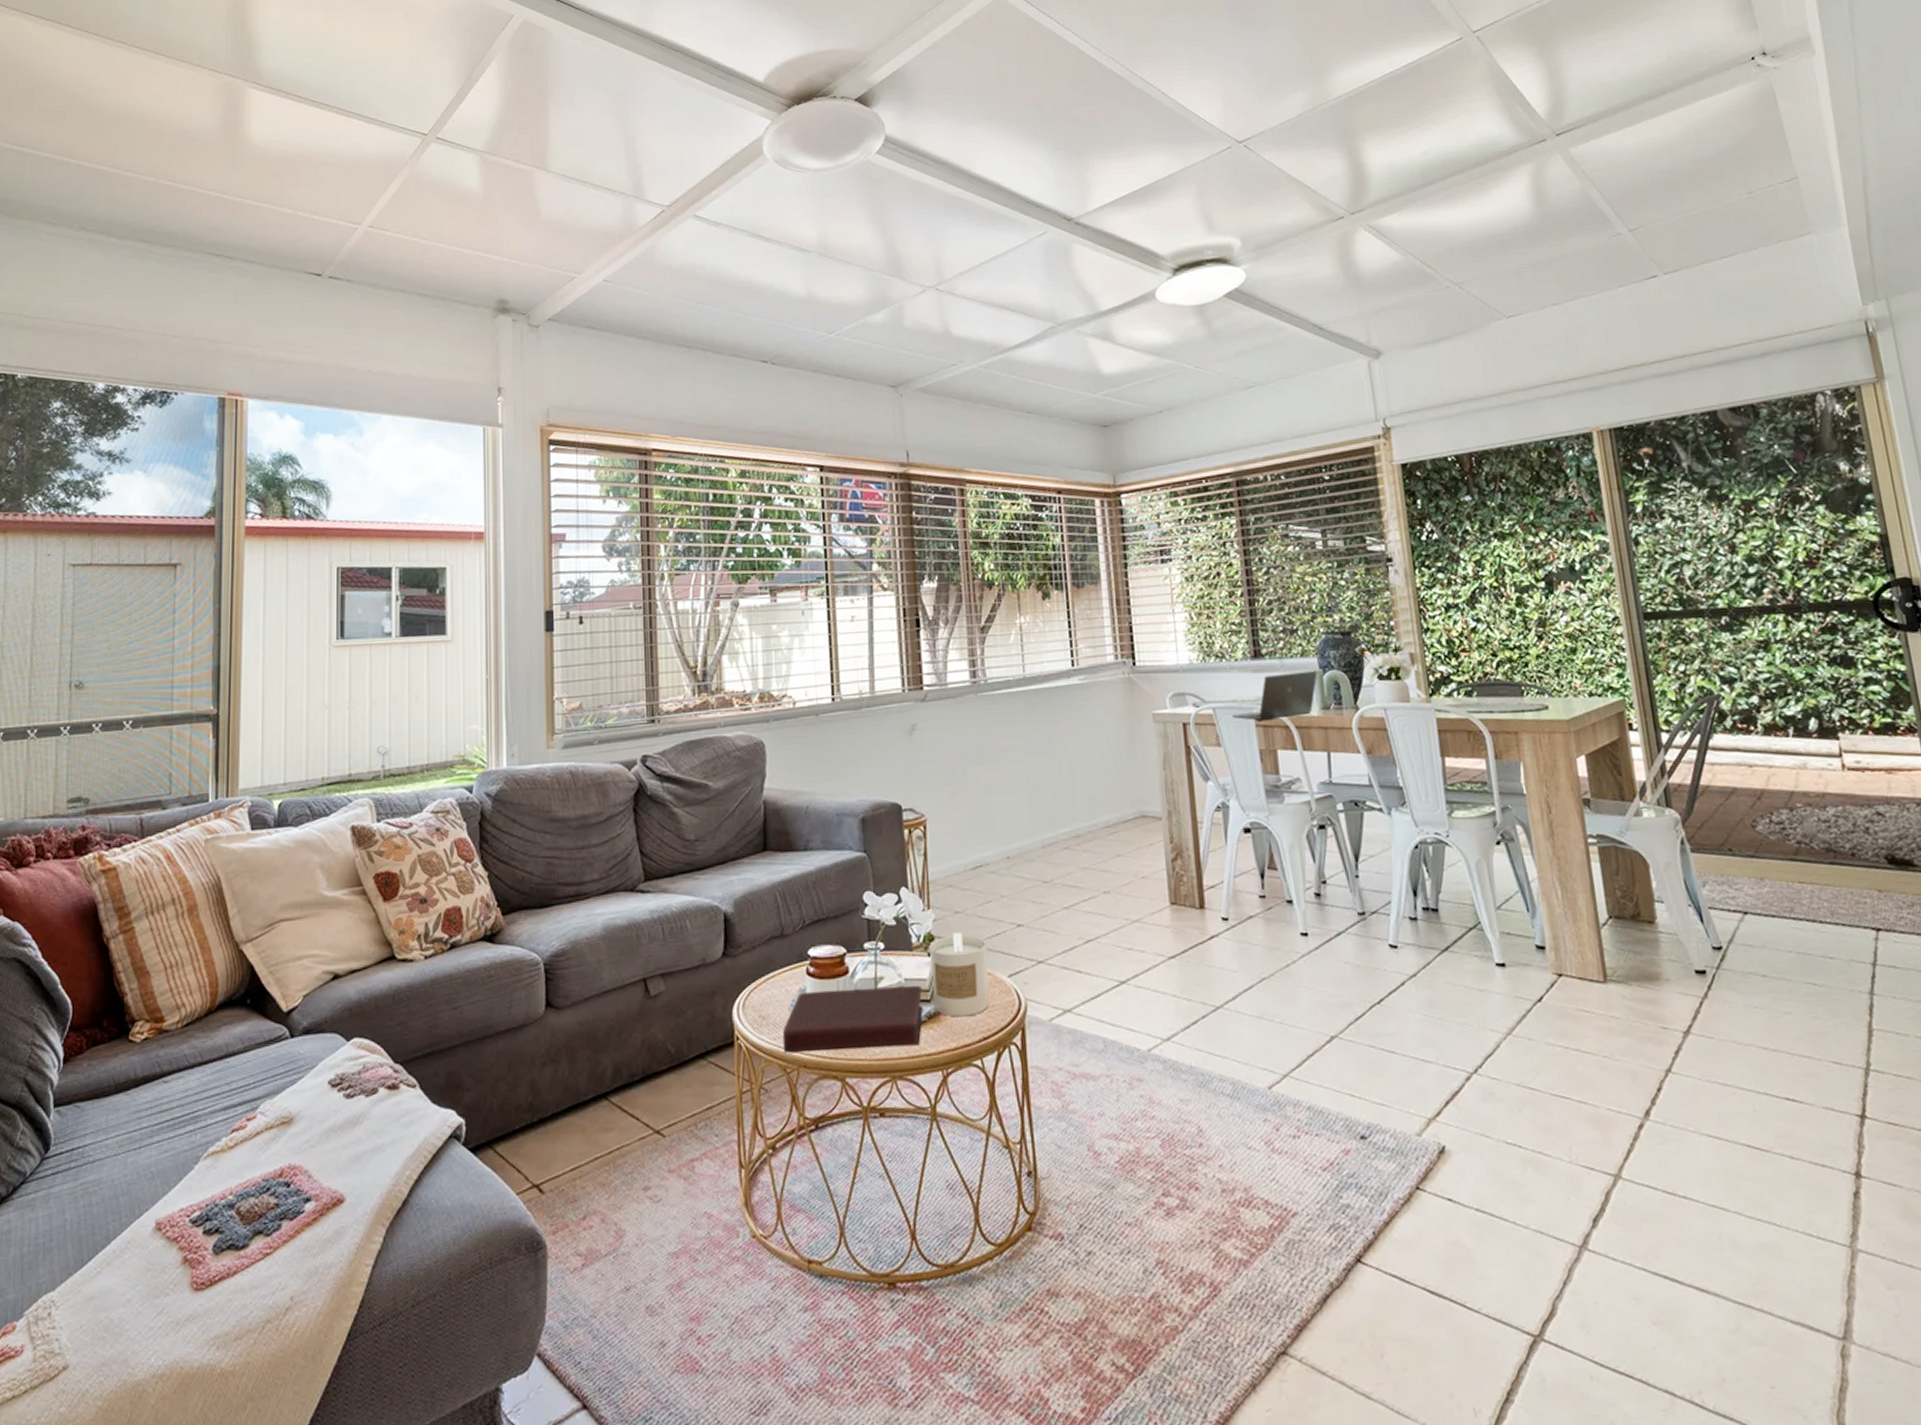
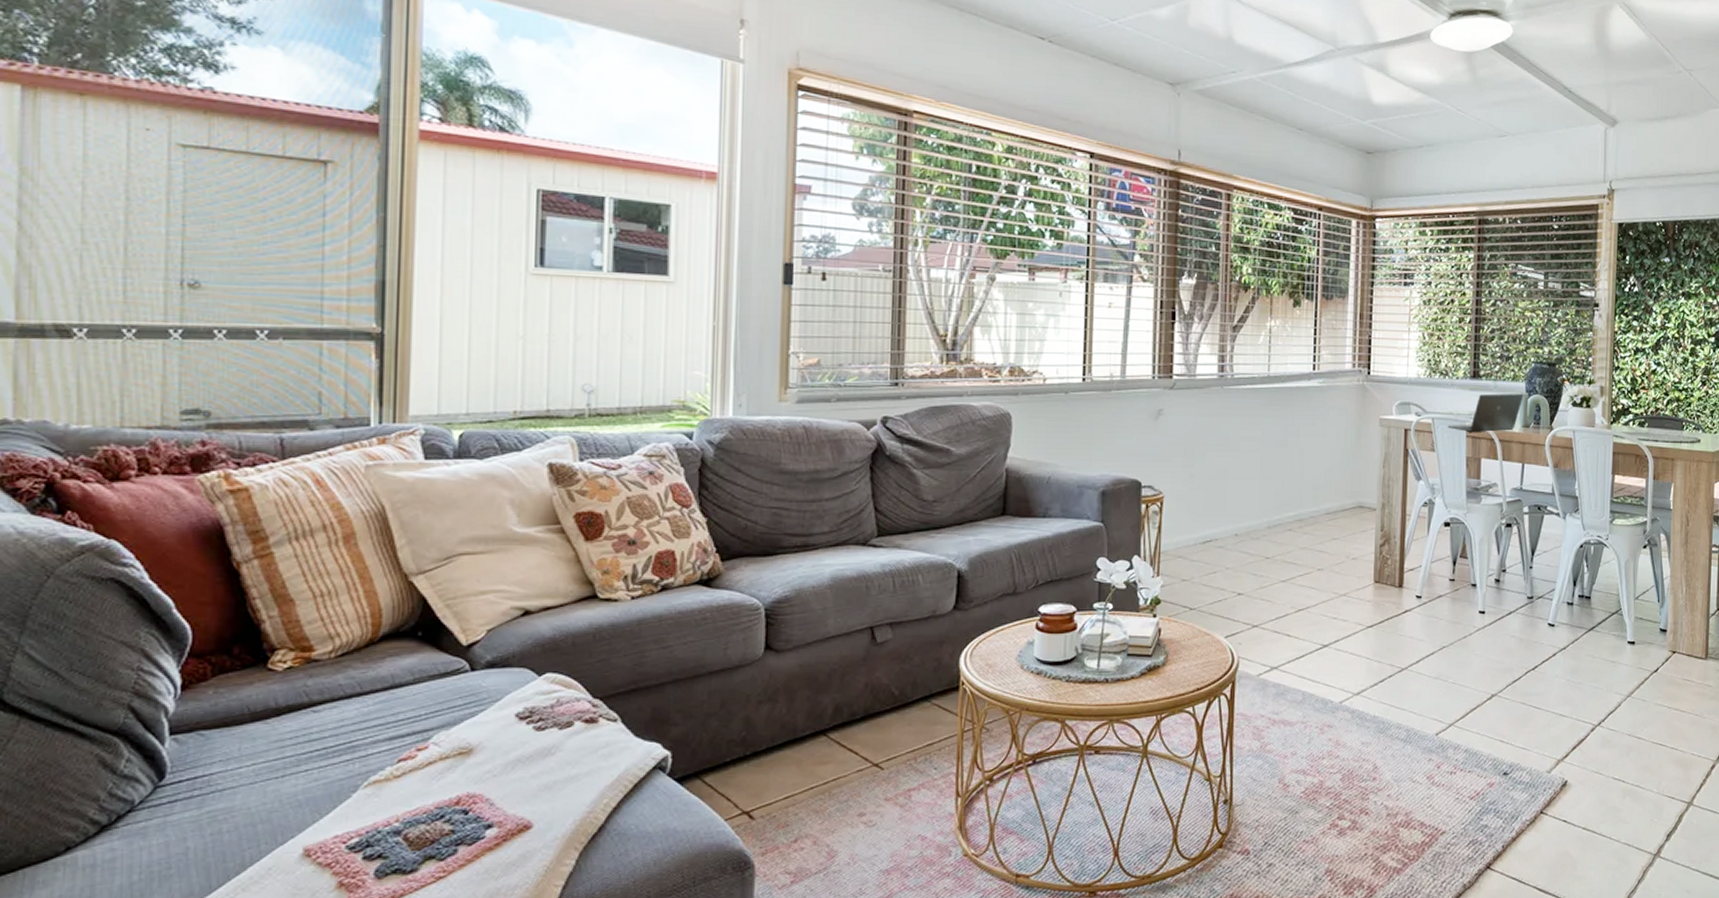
book: present [782,986,923,1053] -> none [1007,643,1144,697]
candle: present [929,932,990,1017] -> none [1154,598,1209,671]

